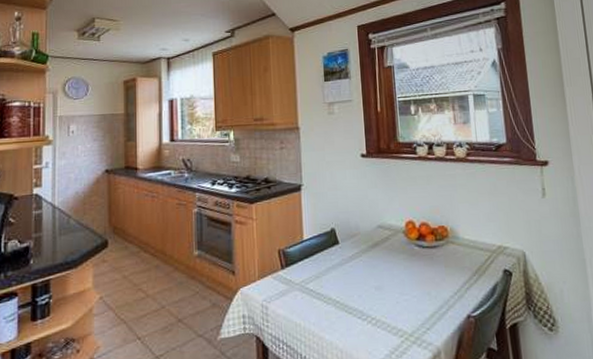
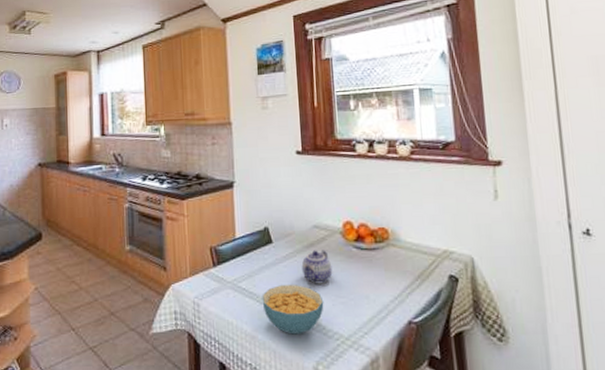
cereal bowl: none [329,284,389,334] -> present [262,285,324,335]
teapot: none [366,249,396,283] -> present [301,250,333,284]

